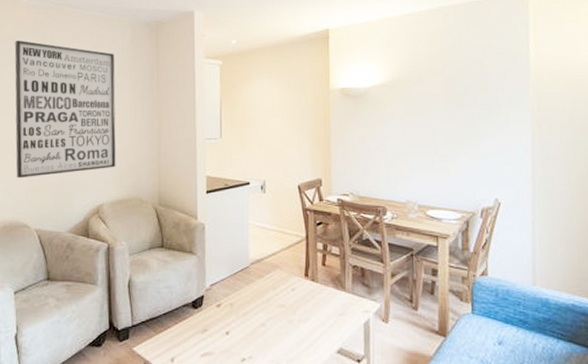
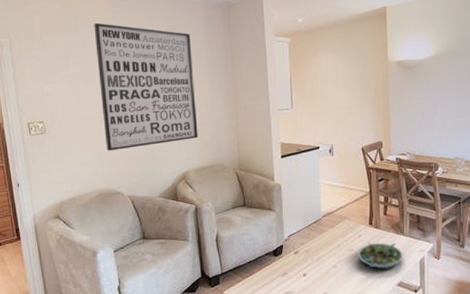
succulent planter: none [291,298,344,332] -> present [358,242,403,270]

